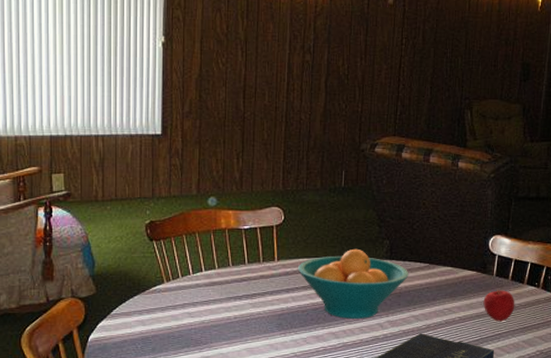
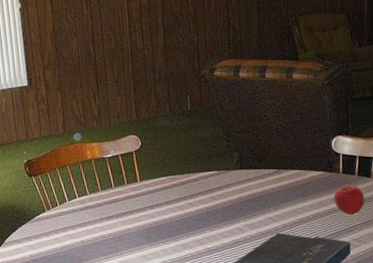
fruit bowl: present [297,248,409,319] -> none [158,163,260,227]

